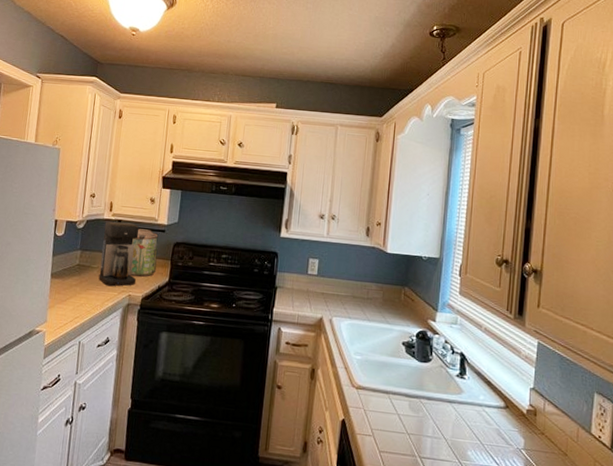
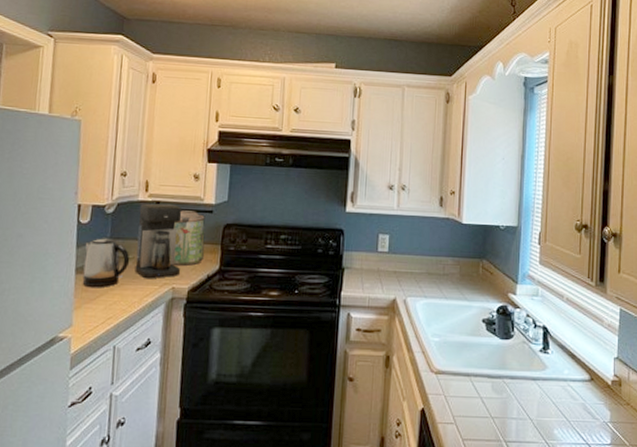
kettle: none [56,249,95,291] -> present [82,238,130,288]

